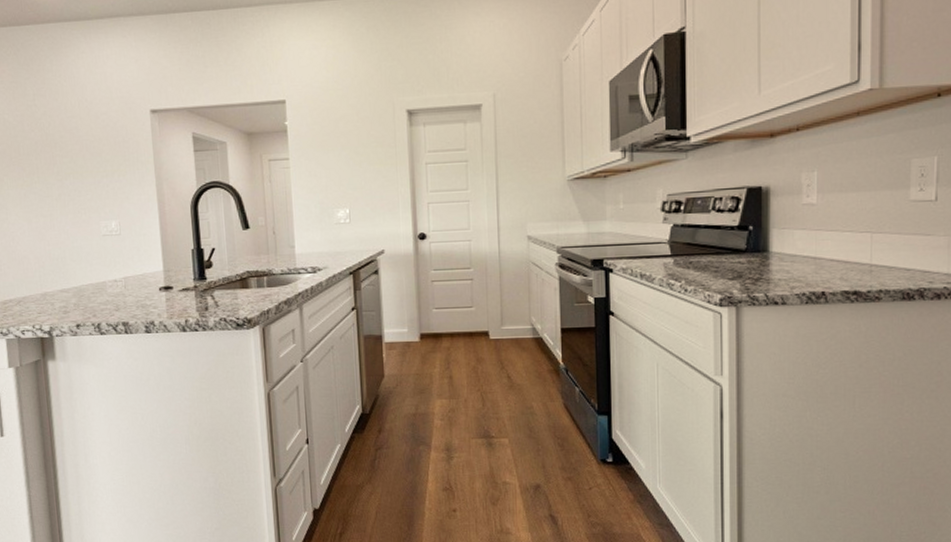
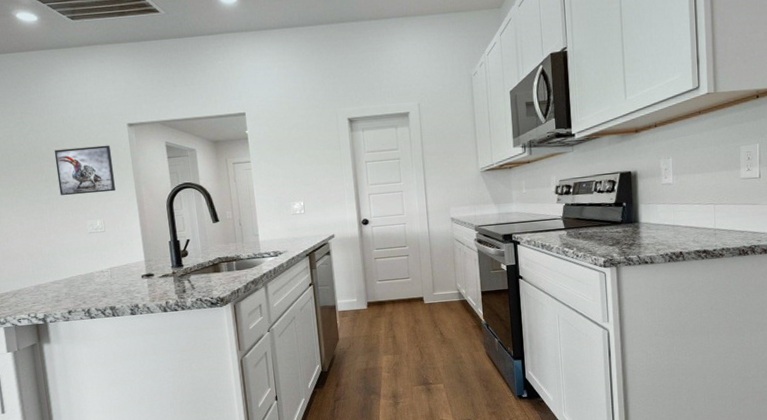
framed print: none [67,134,134,192] -> present [54,145,116,196]

